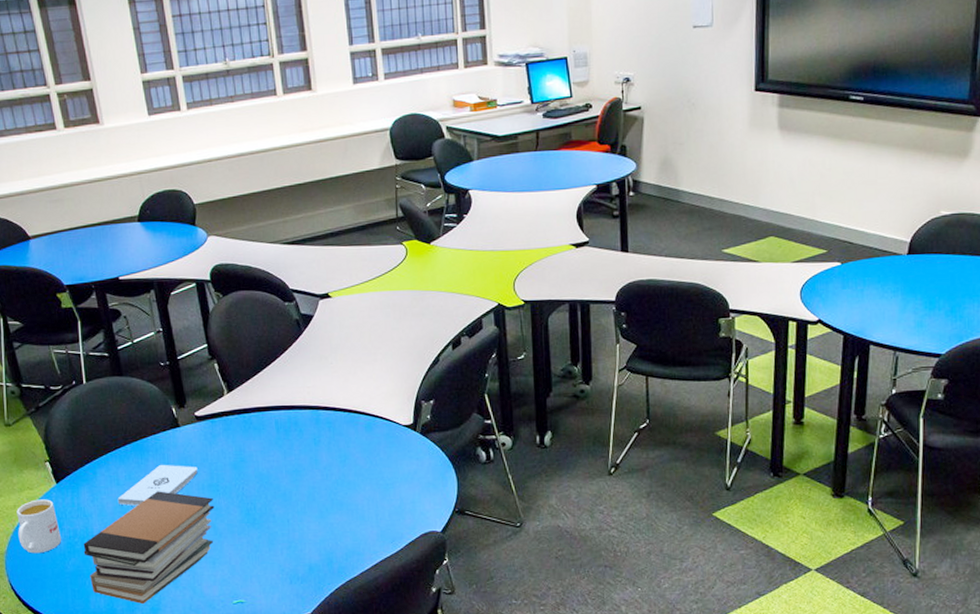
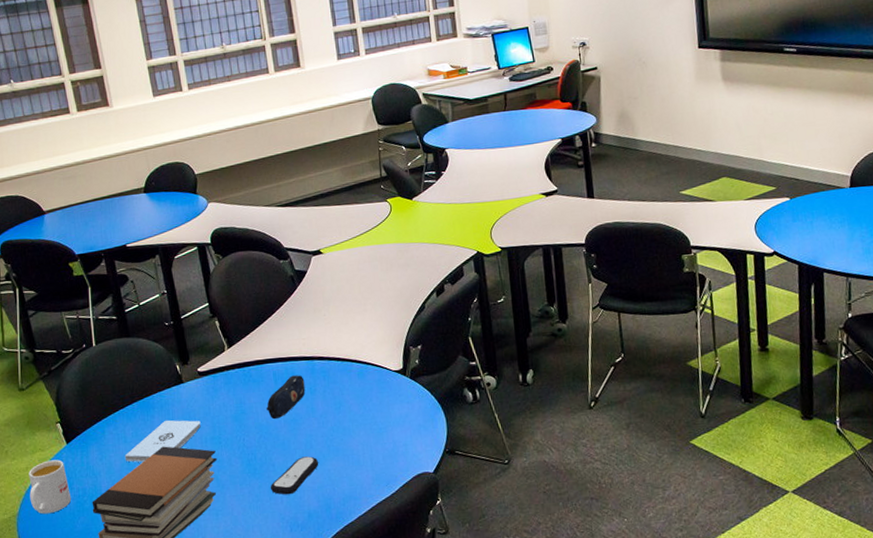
pencil case: none [266,424,309,470] -> present [265,375,305,420]
remote control: none [269,509,321,547] -> present [270,456,318,495]

